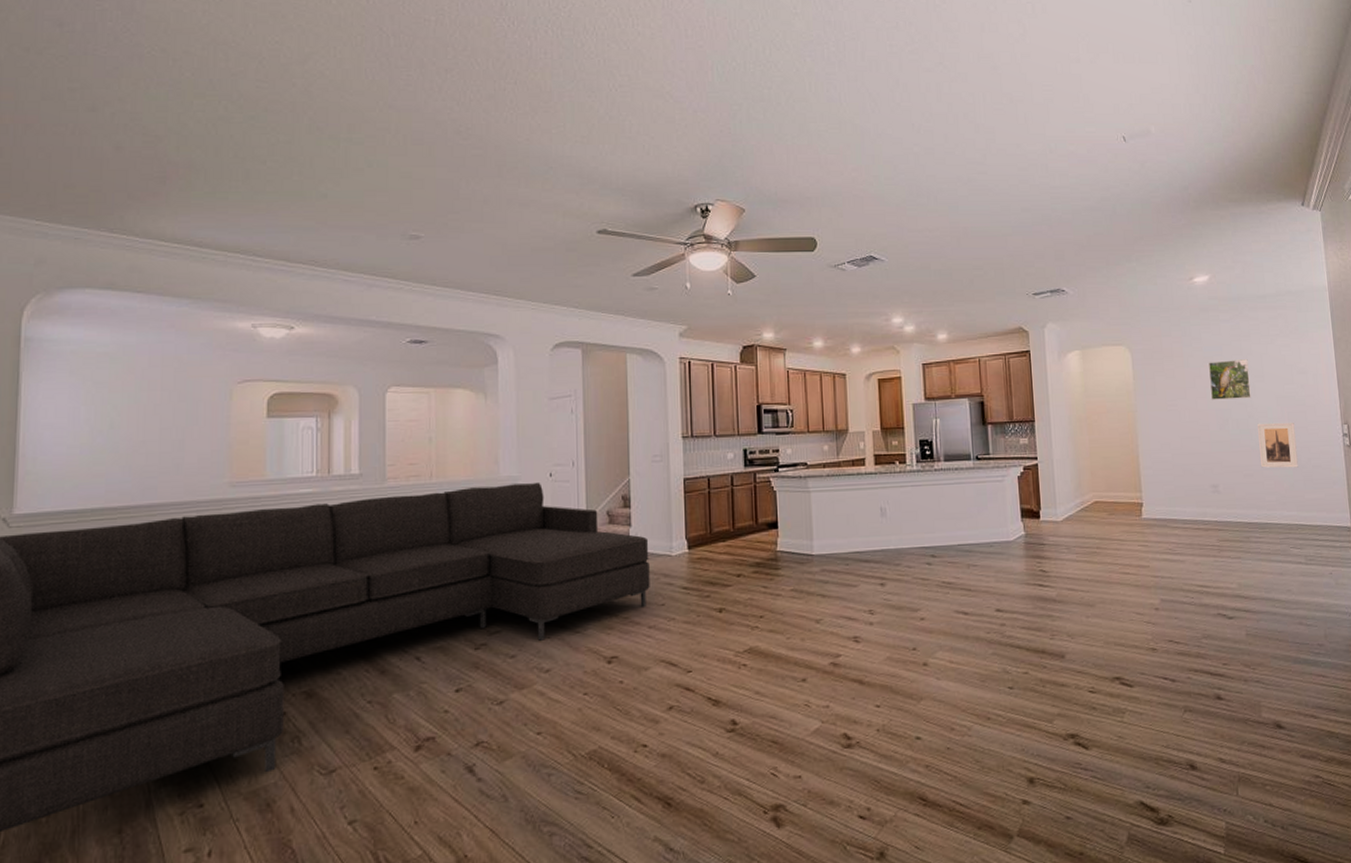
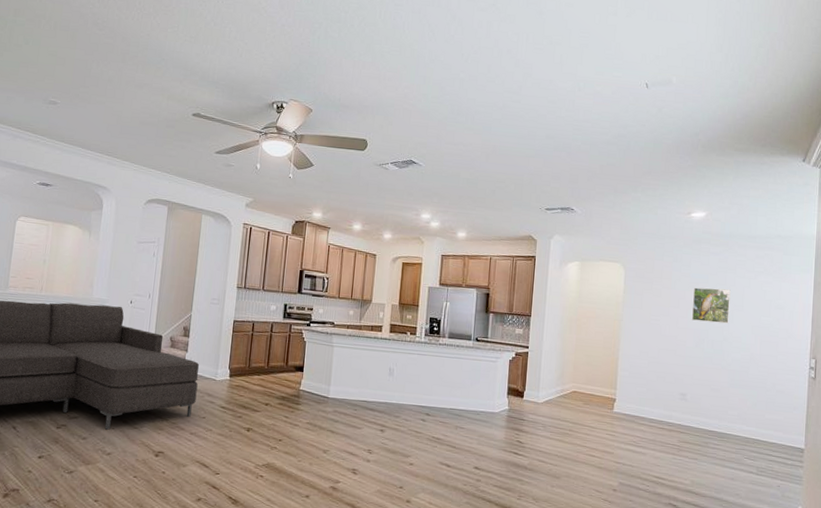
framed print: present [1257,422,1298,468] -> none [728,346,765,390]

